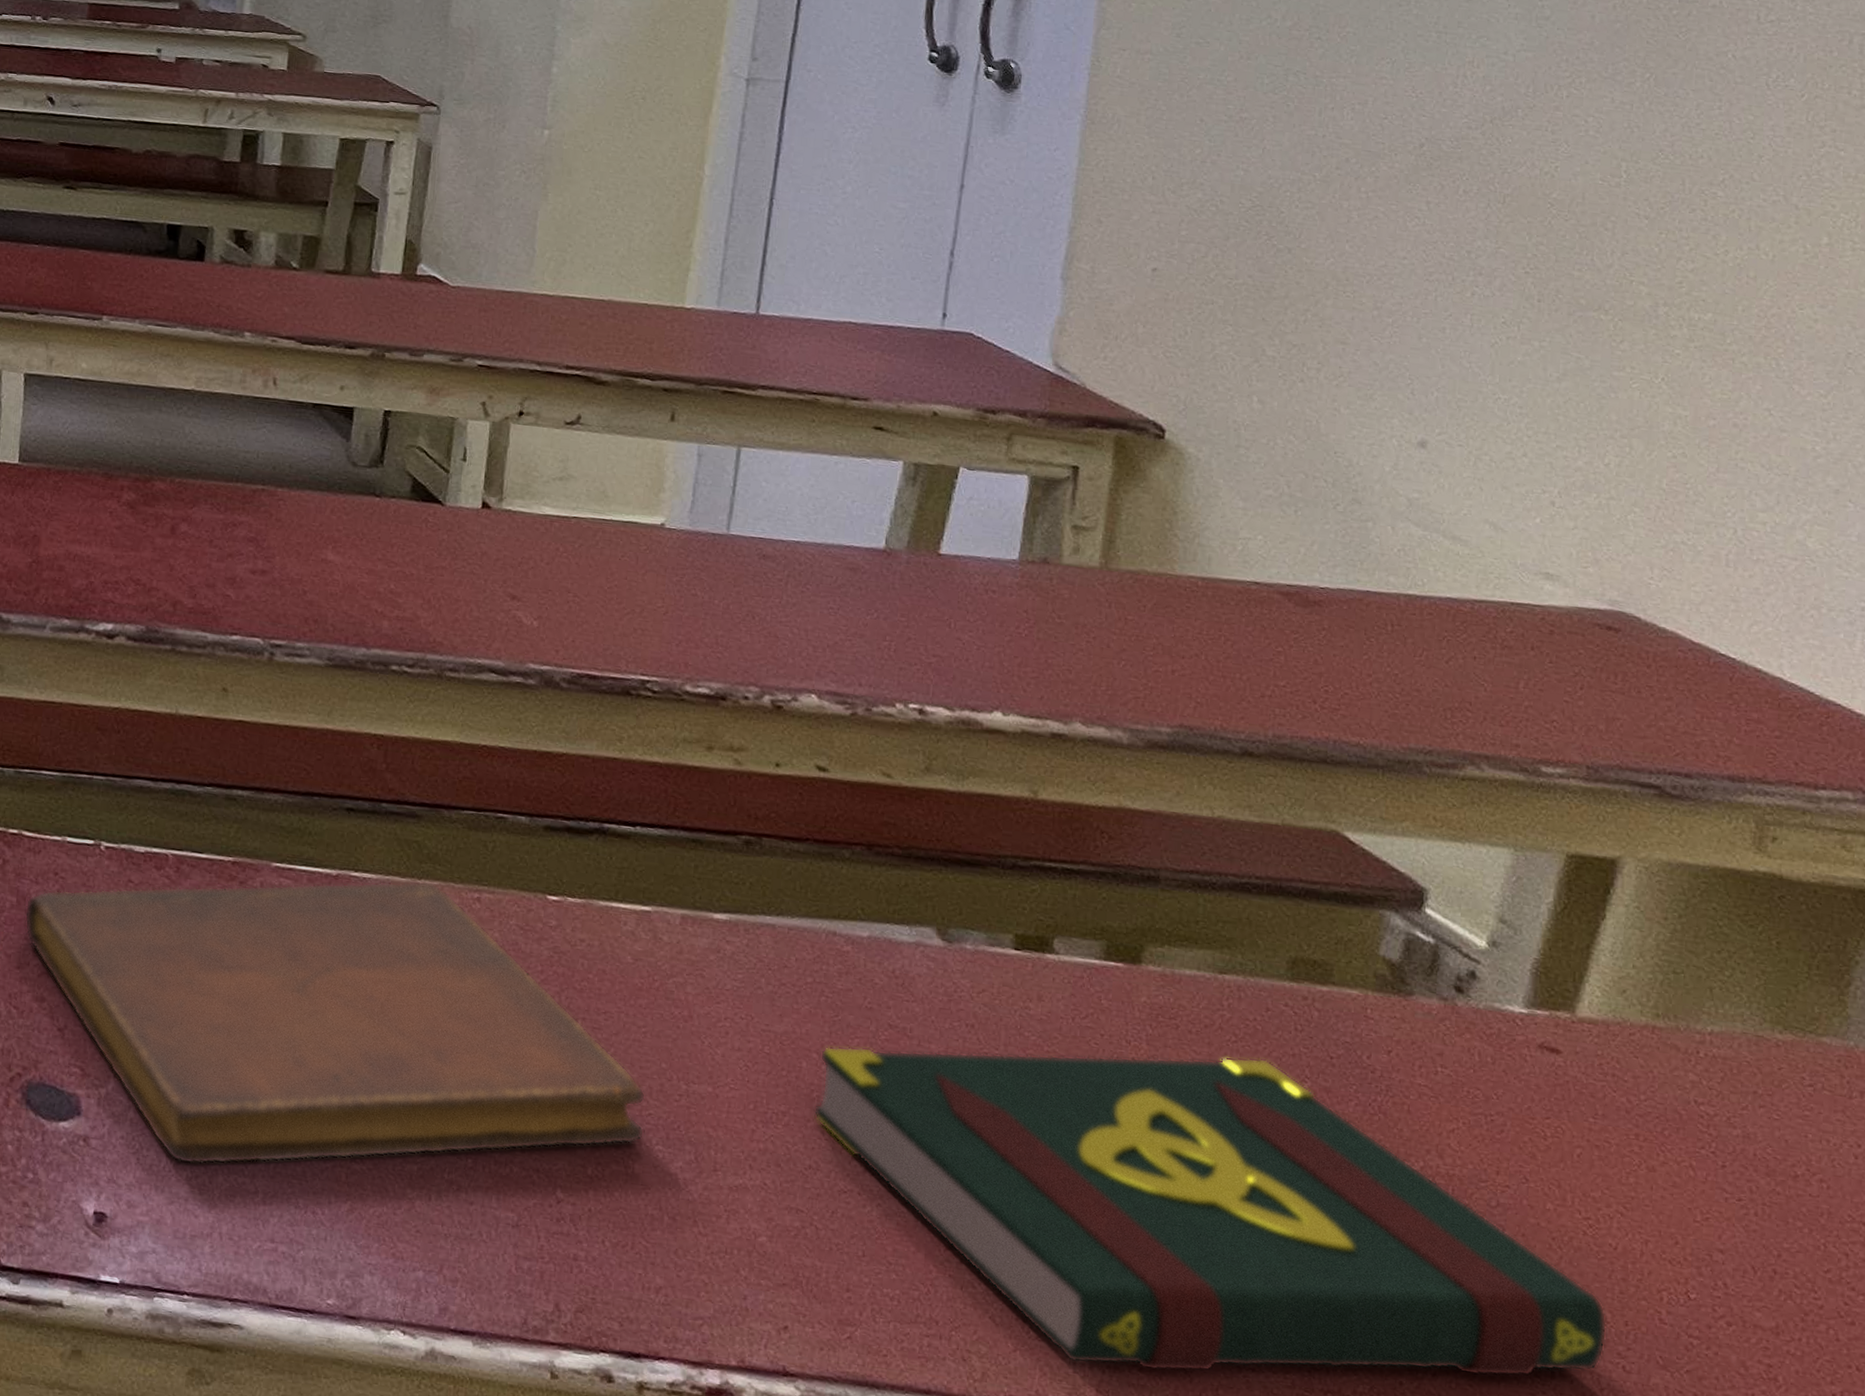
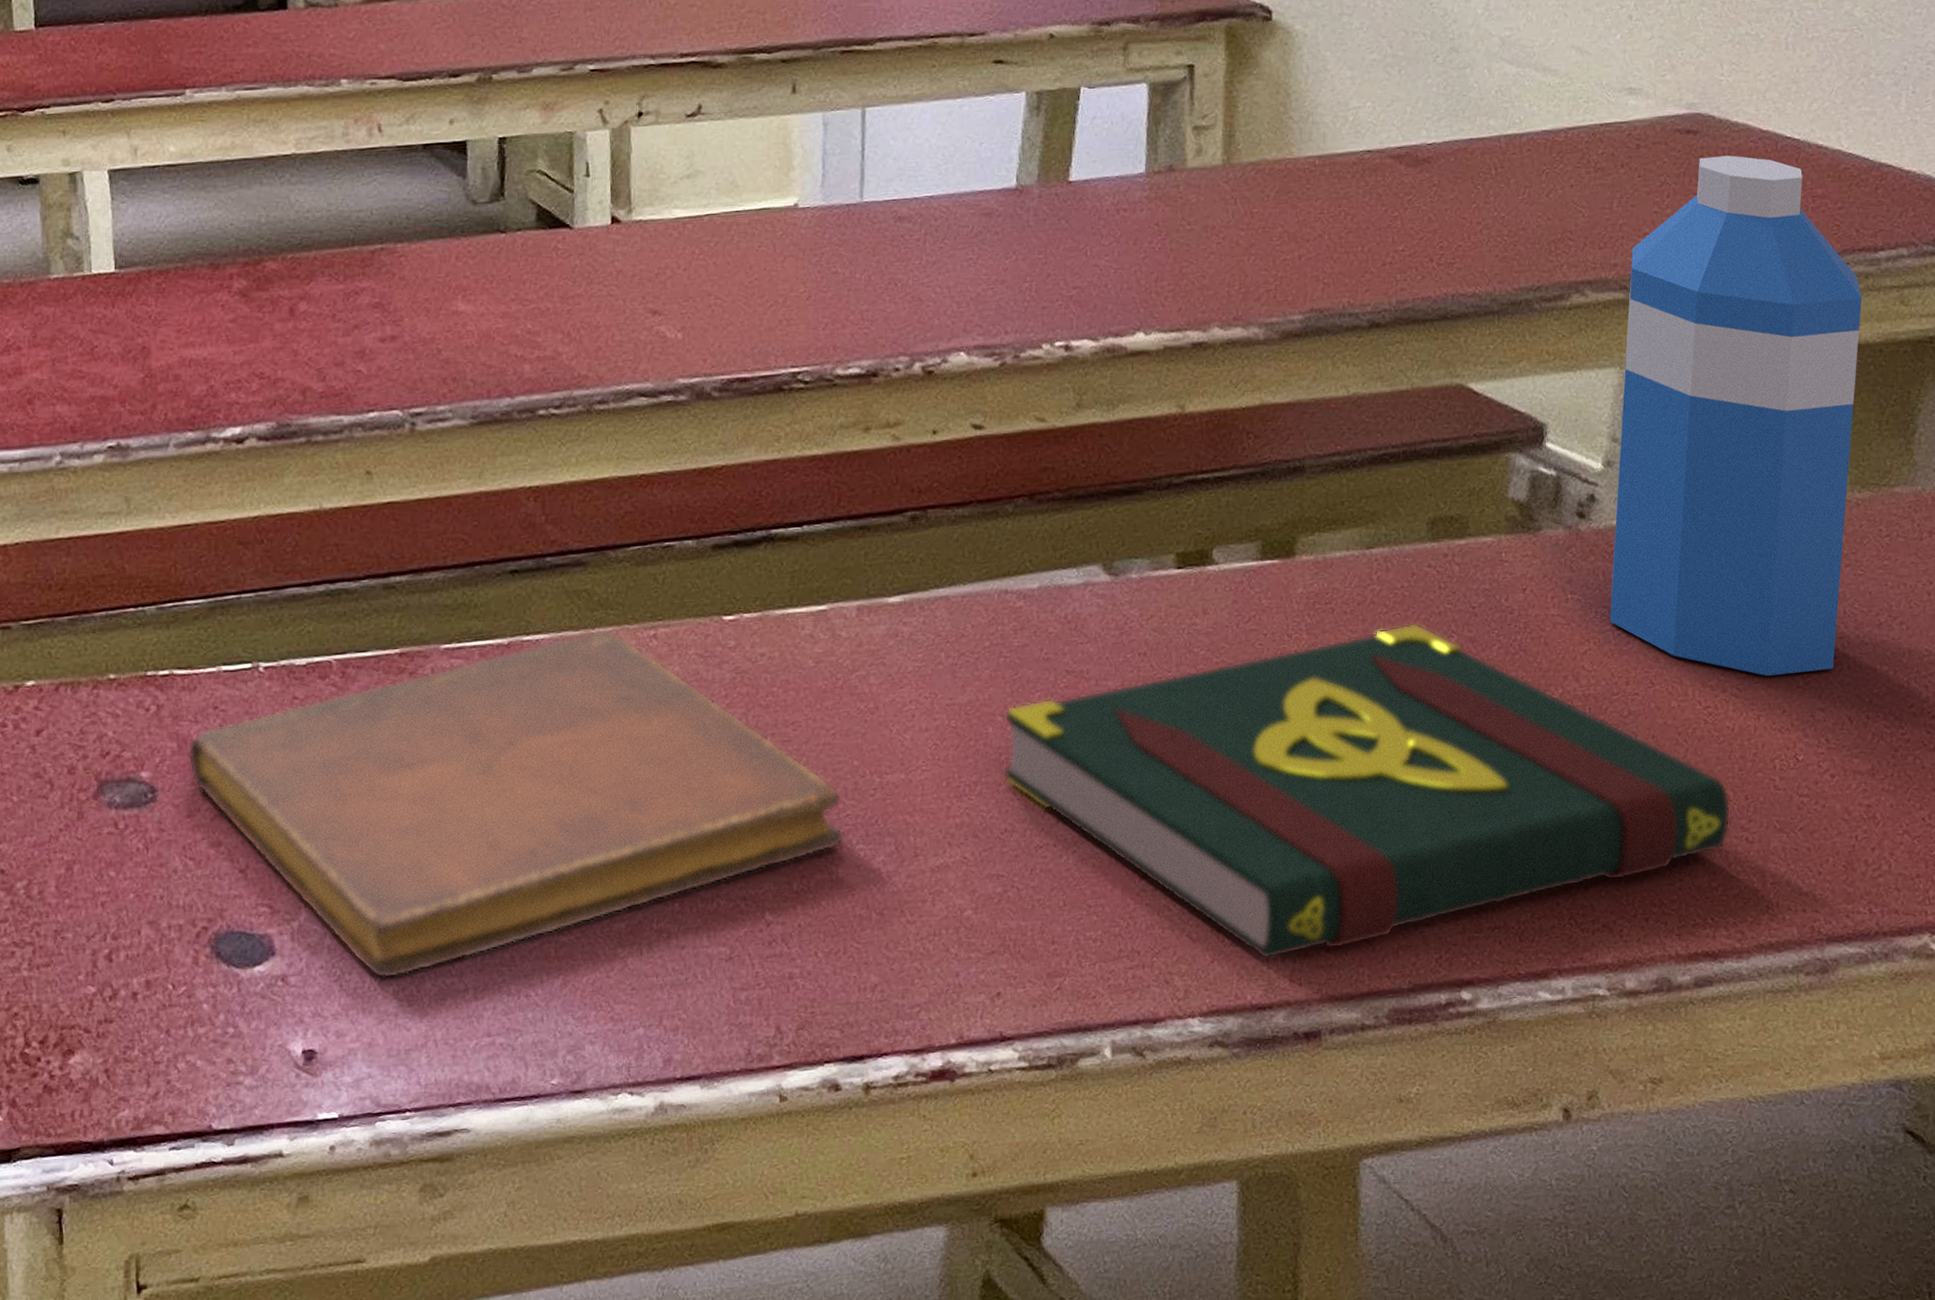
water bottle: none [1483,656,1797,1212] -> present [1610,155,1862,676]

